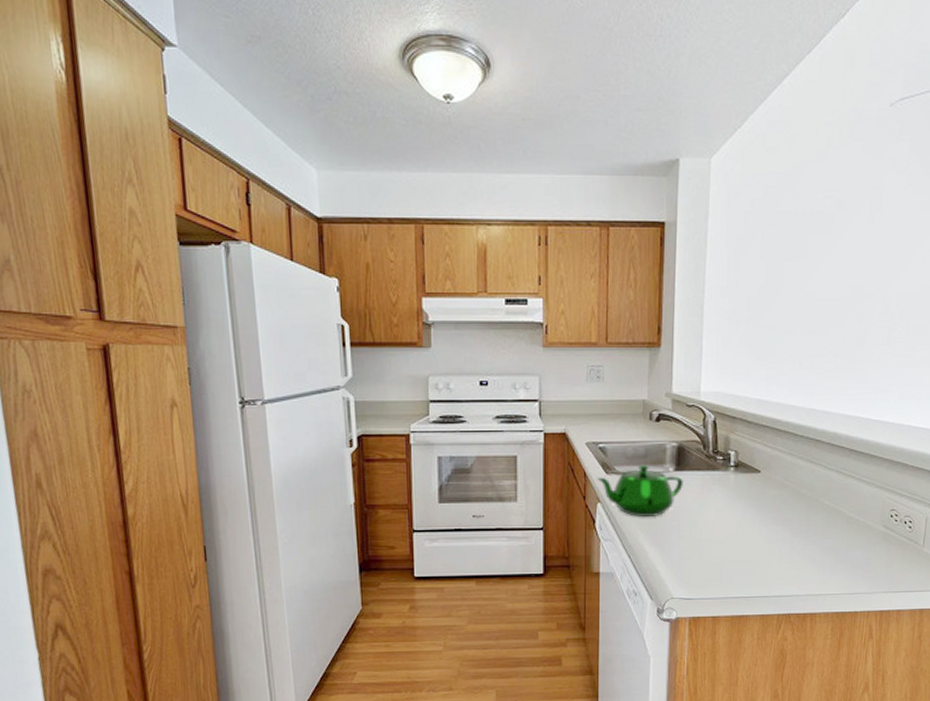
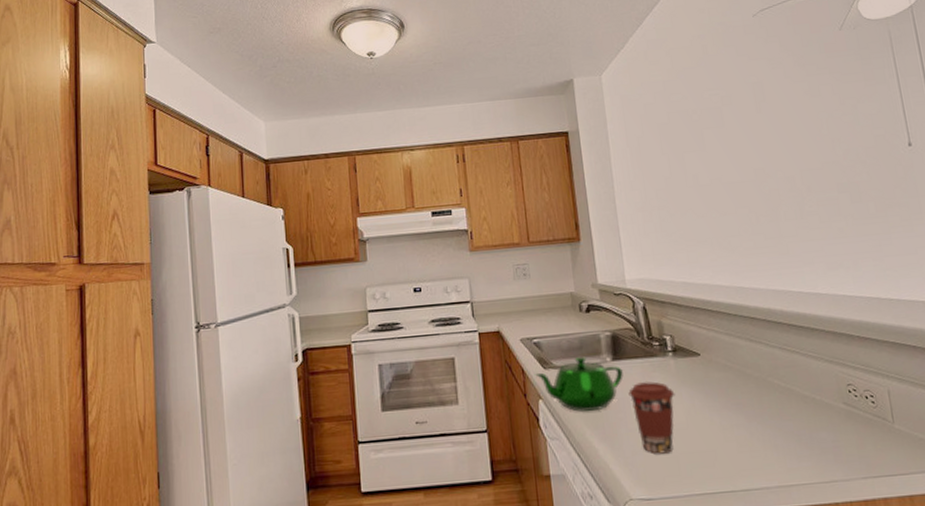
coffee cup: none [685,494,730,560] -> present [628,381,675,454]

